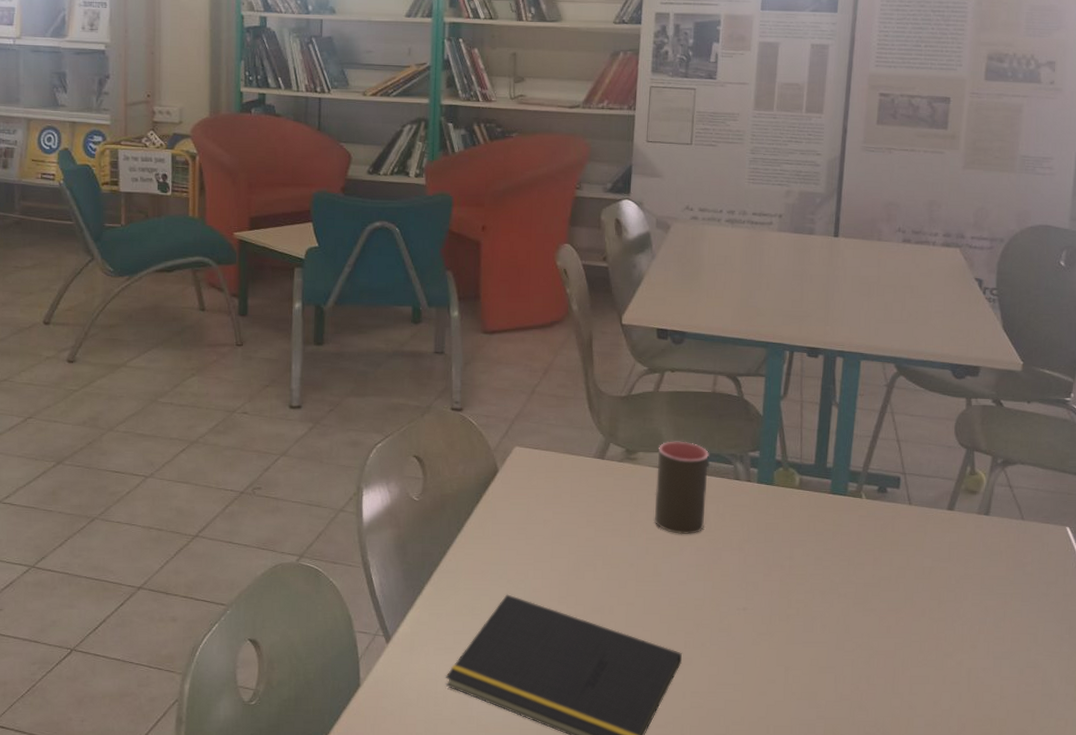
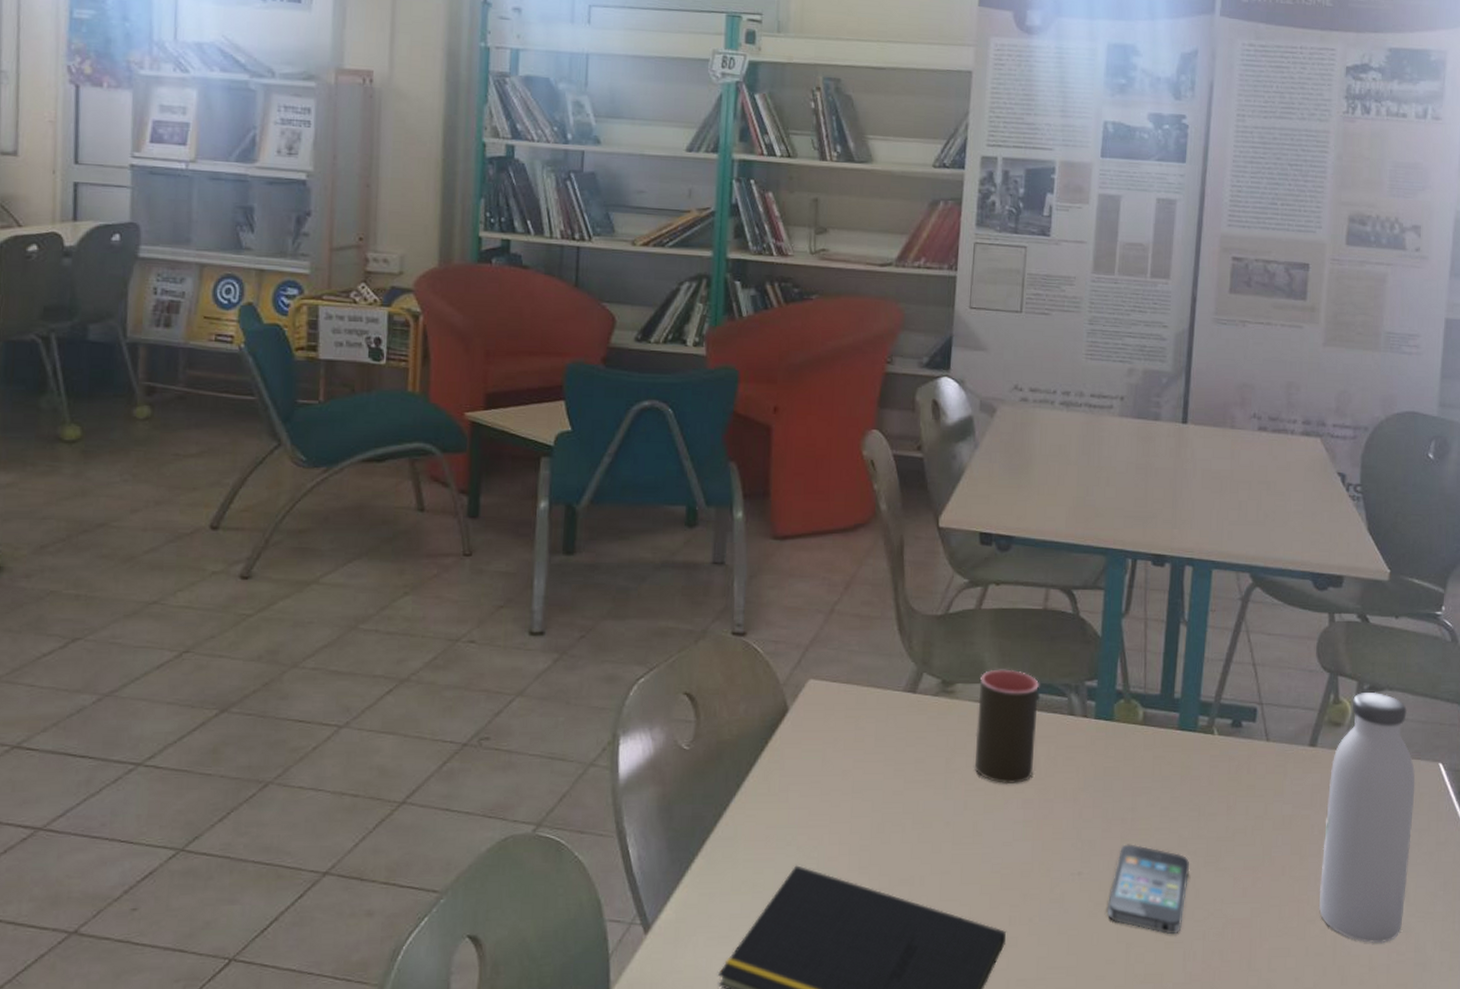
smartphone: none [768,586,841,660] -> present [1106,844,1190,934]
water bottle: none [955,466,1045,676] -> present [1318,693,1416,944]

